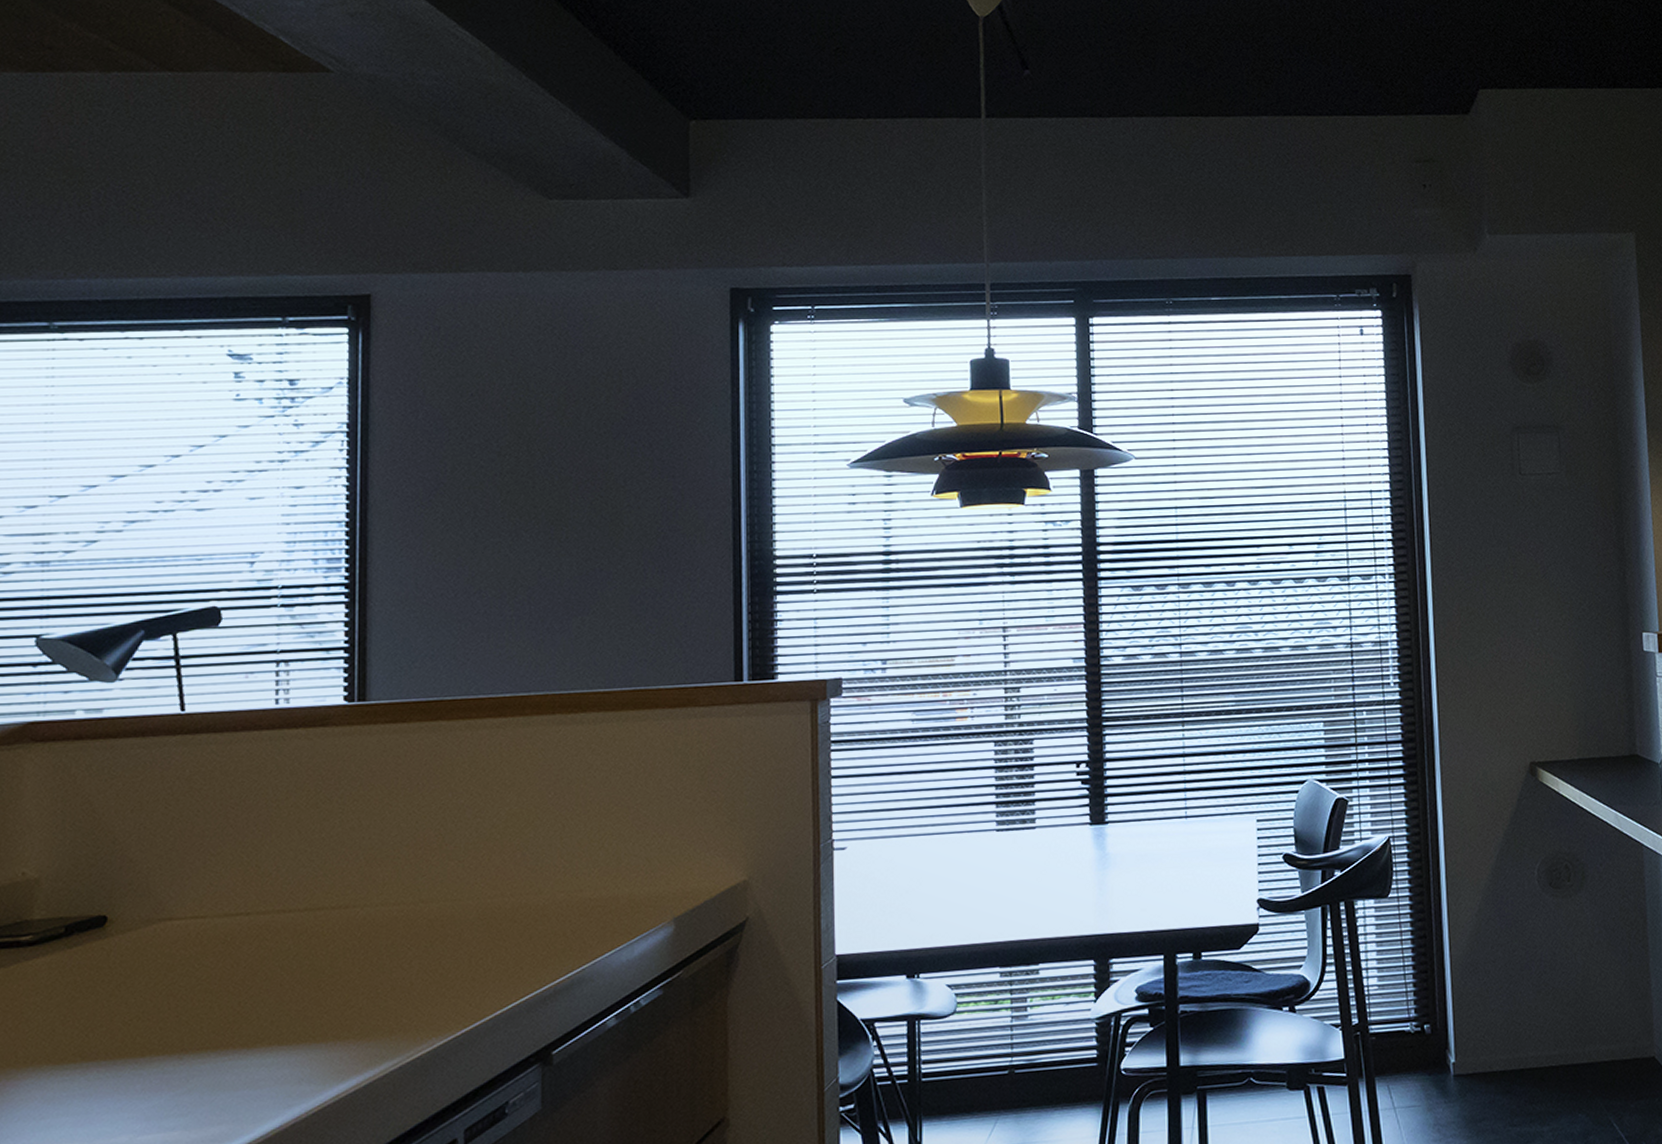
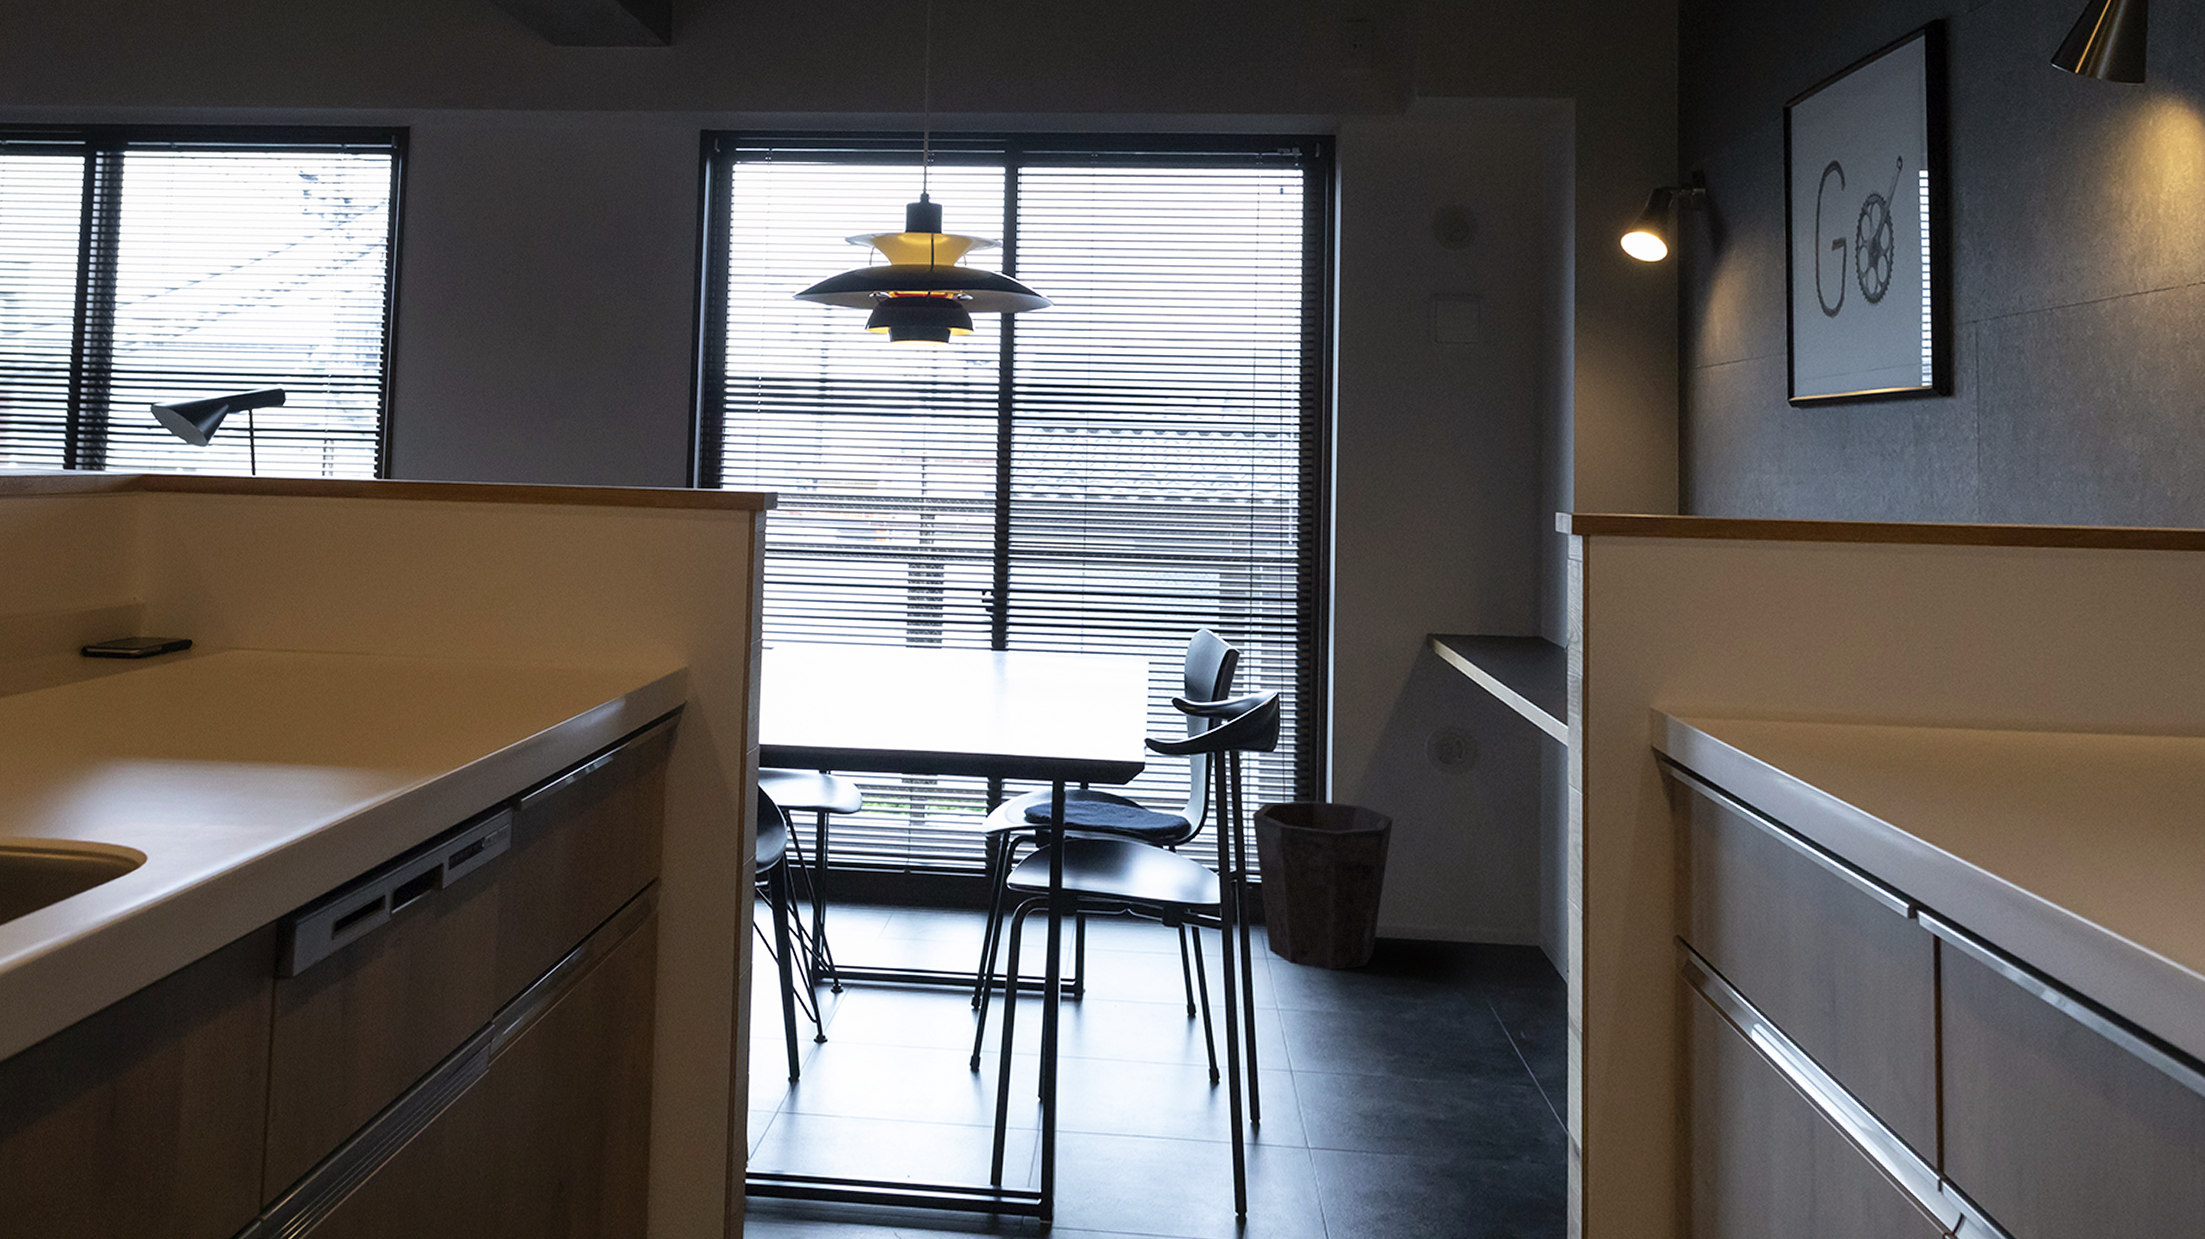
waste bin: none [1370,940,1509,1111] -> present [1252,800,1393,971]

